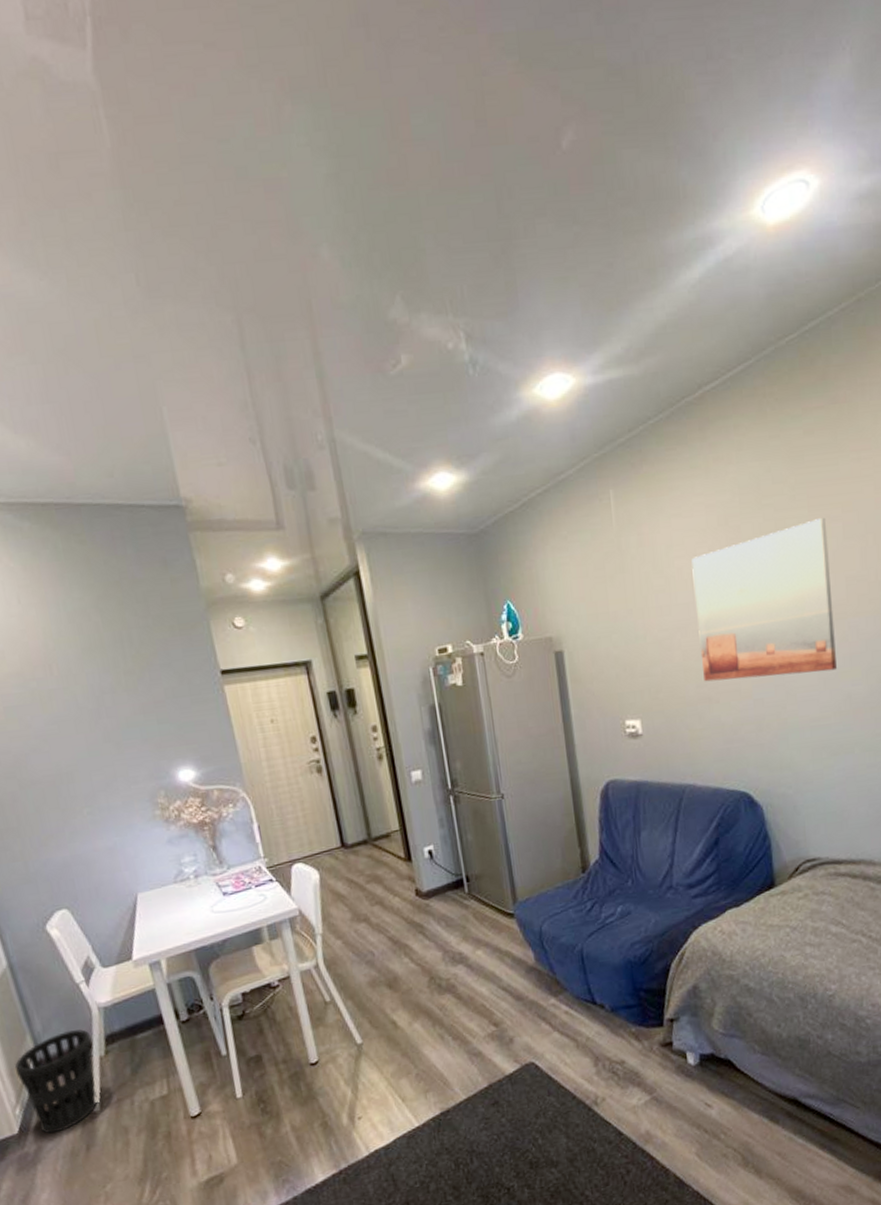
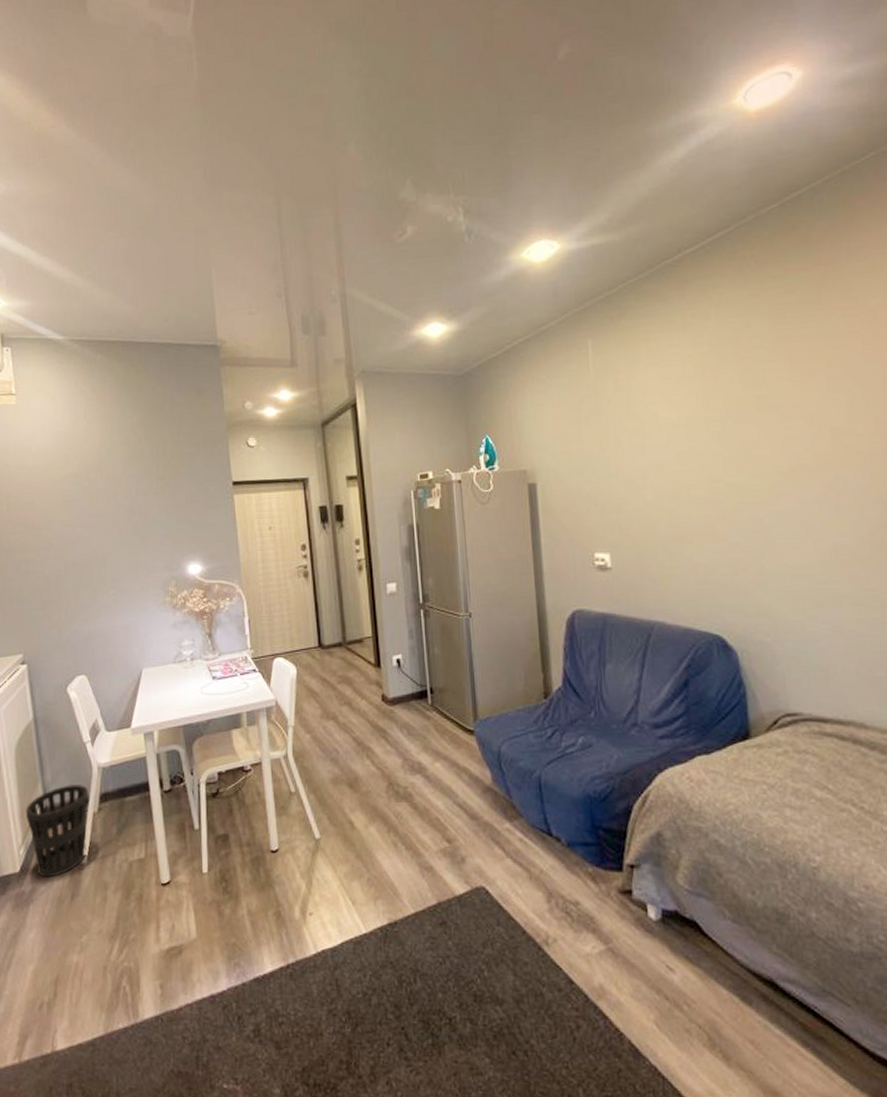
wall art: present [691,517,837,682] -> none [667,370,821,522]

